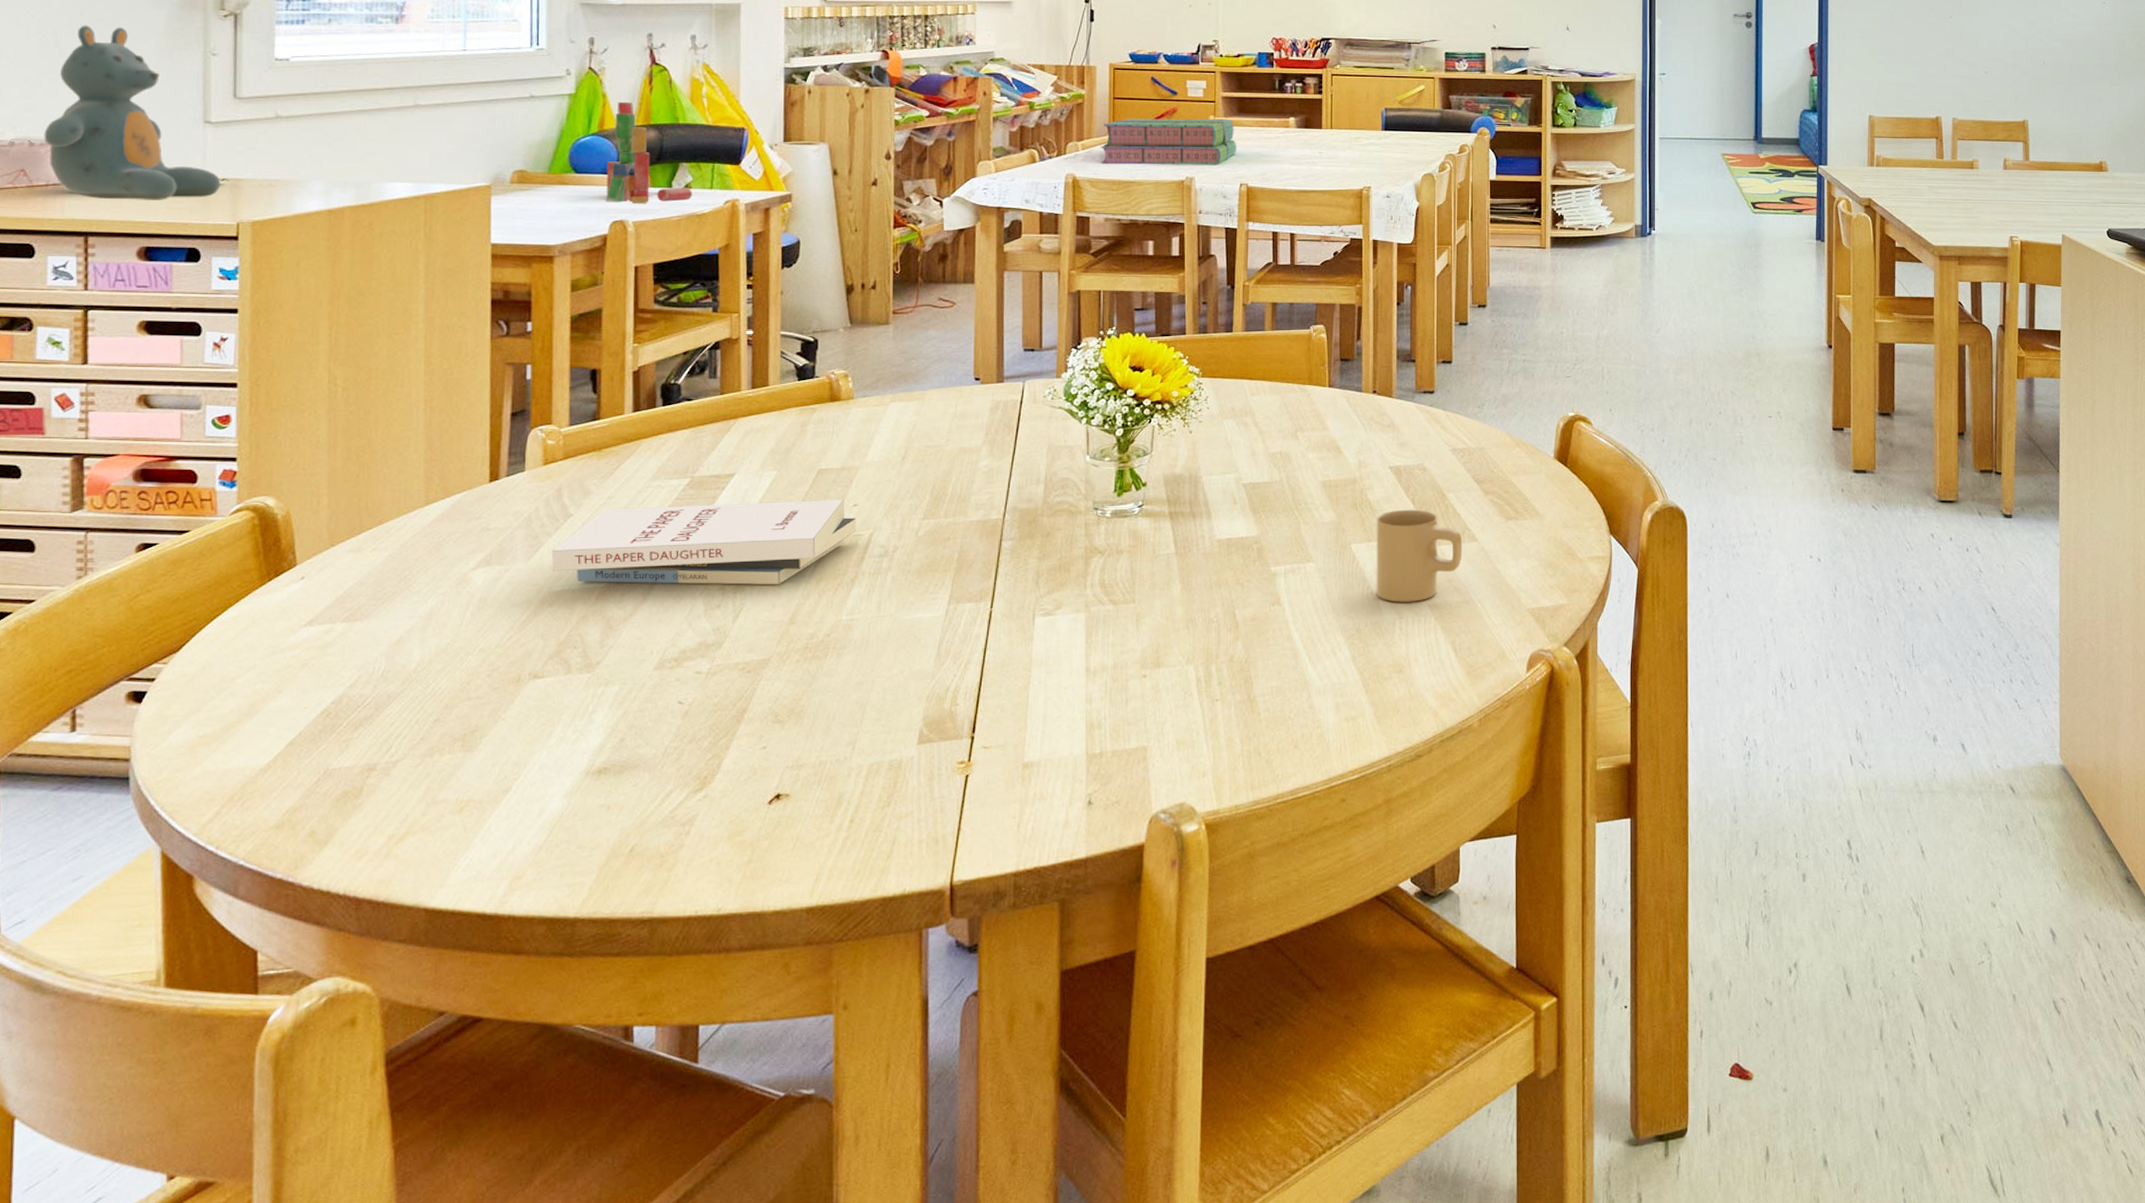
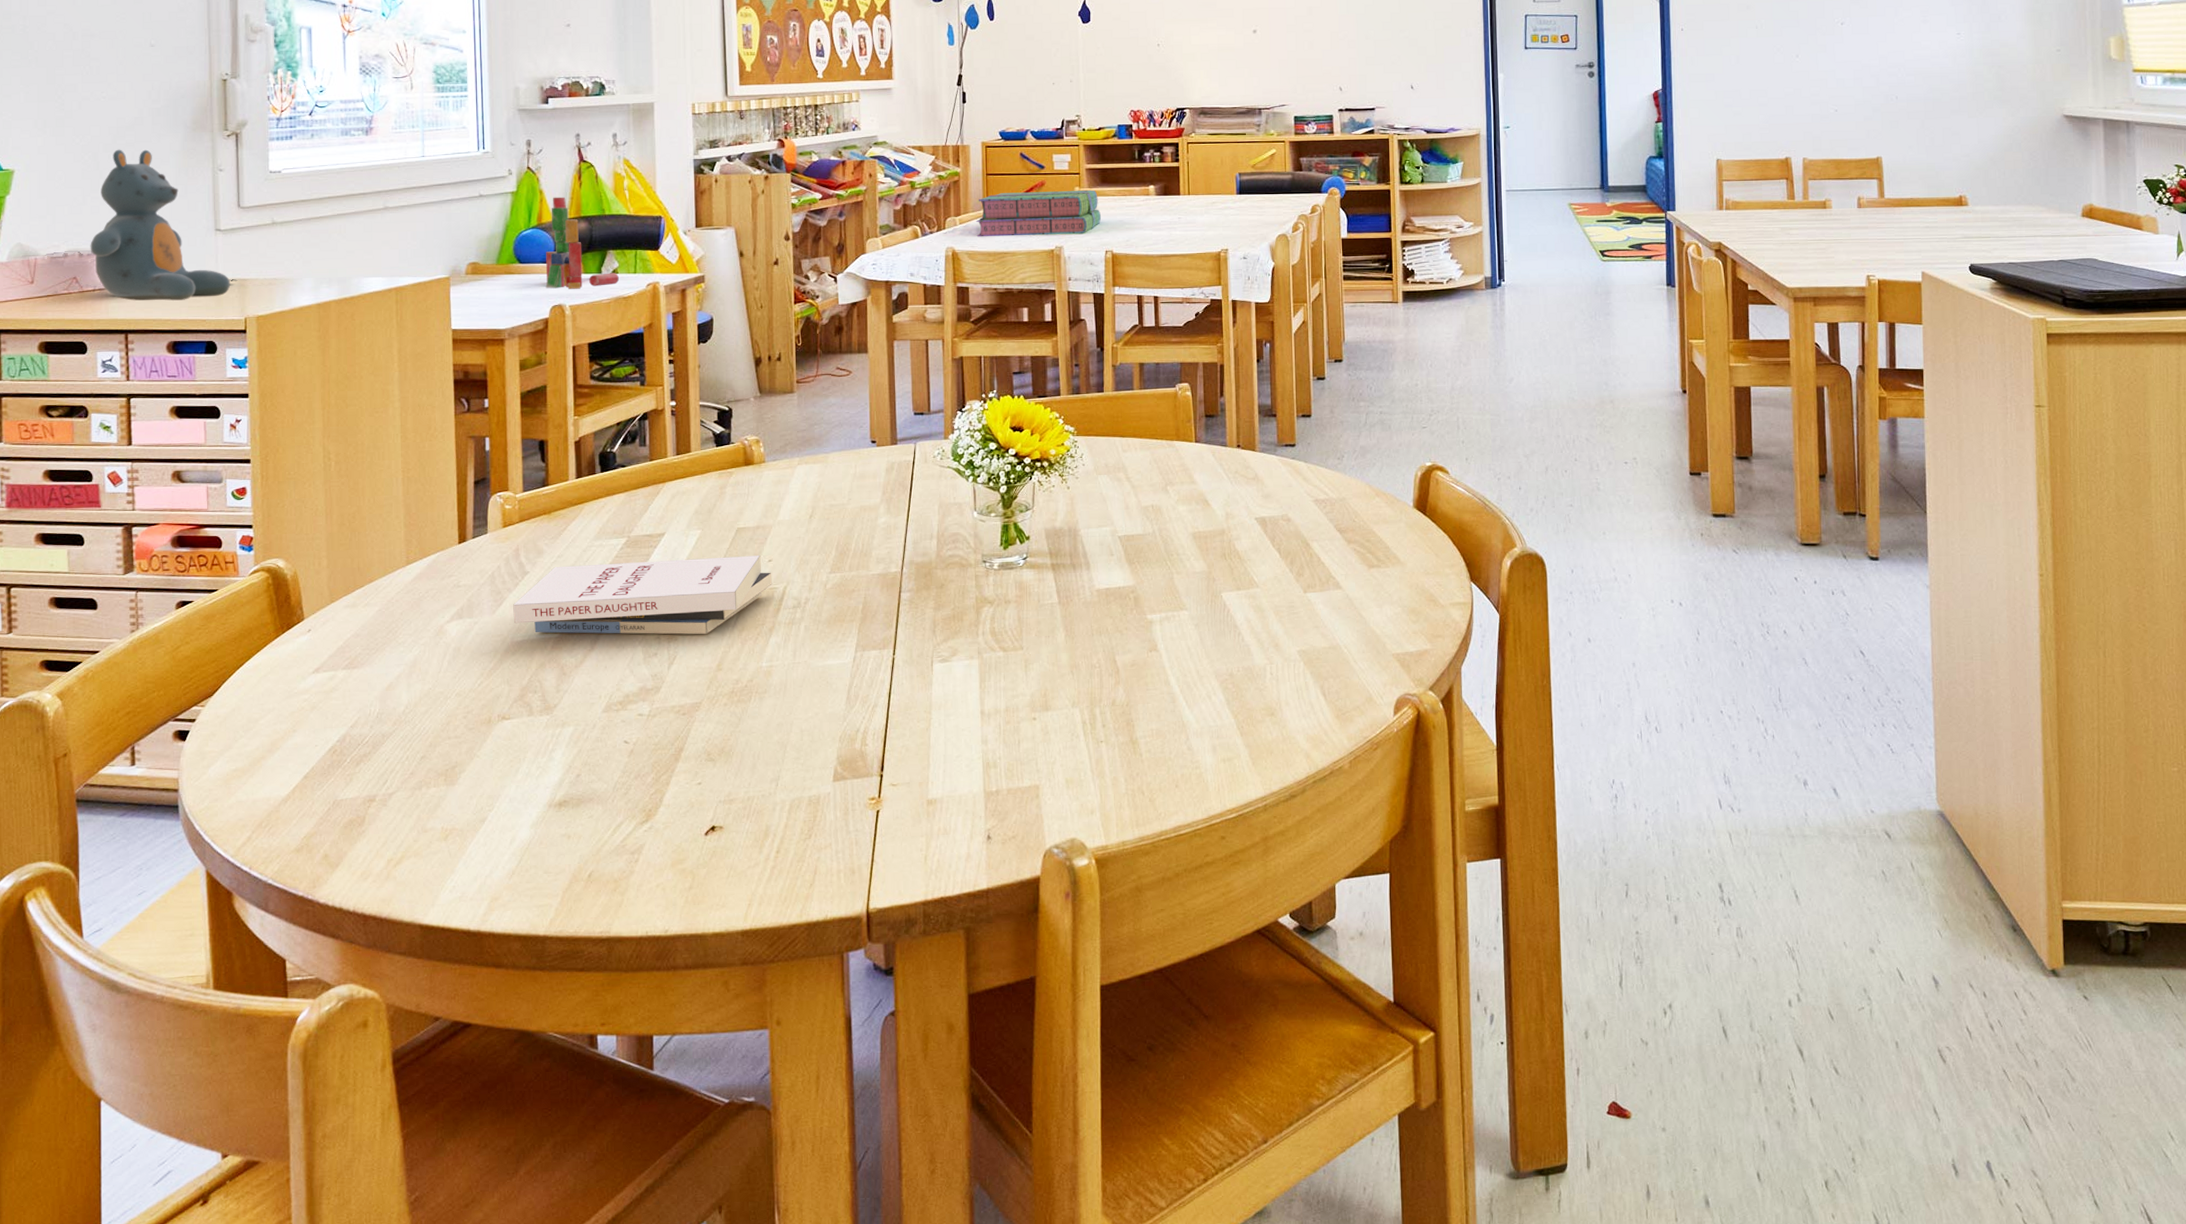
cup: present [1376,509,1463,602] -> none [1245,558,1328,648]

